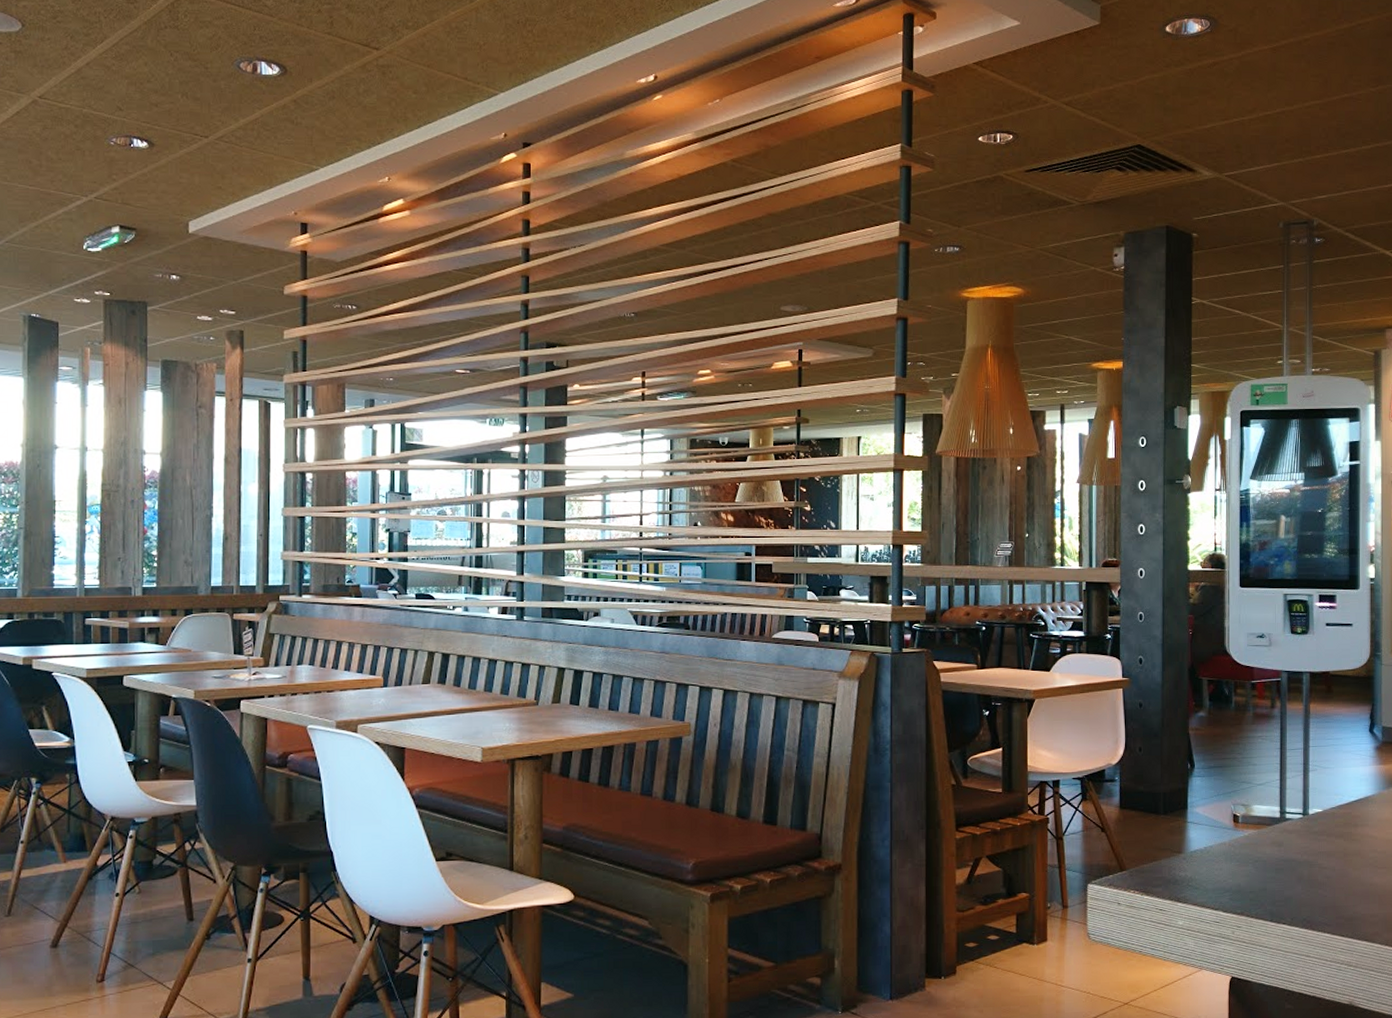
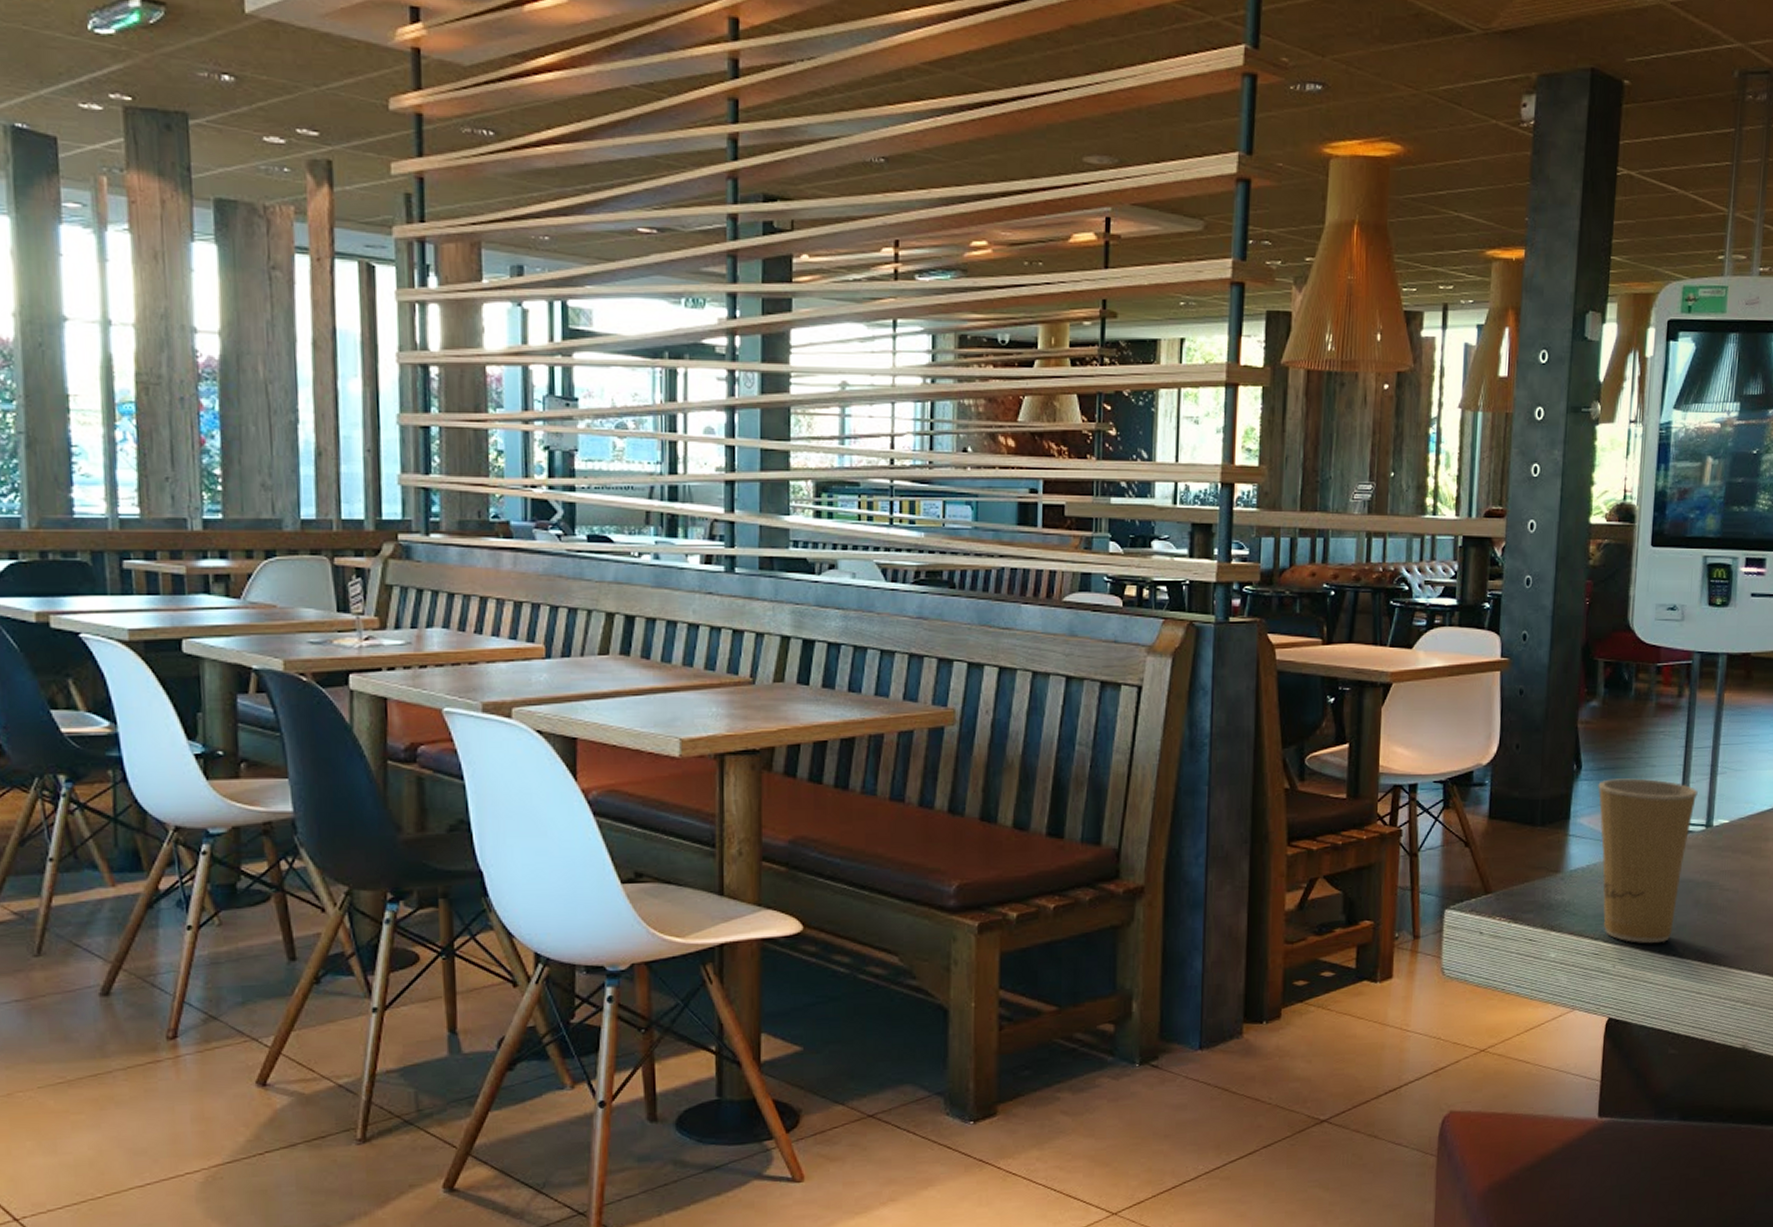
paper cup: none [1209,775,1294,914] -> present [1598,778,1698,944]

